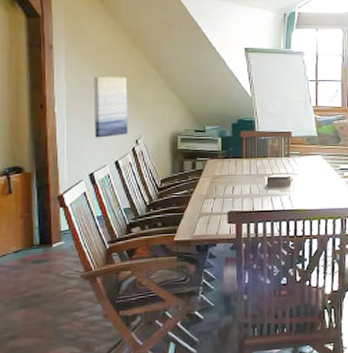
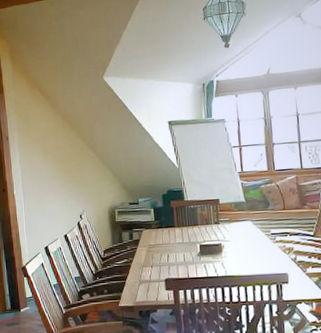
wall art: present [93,77,128,138] -> none [42,159,73,215]

